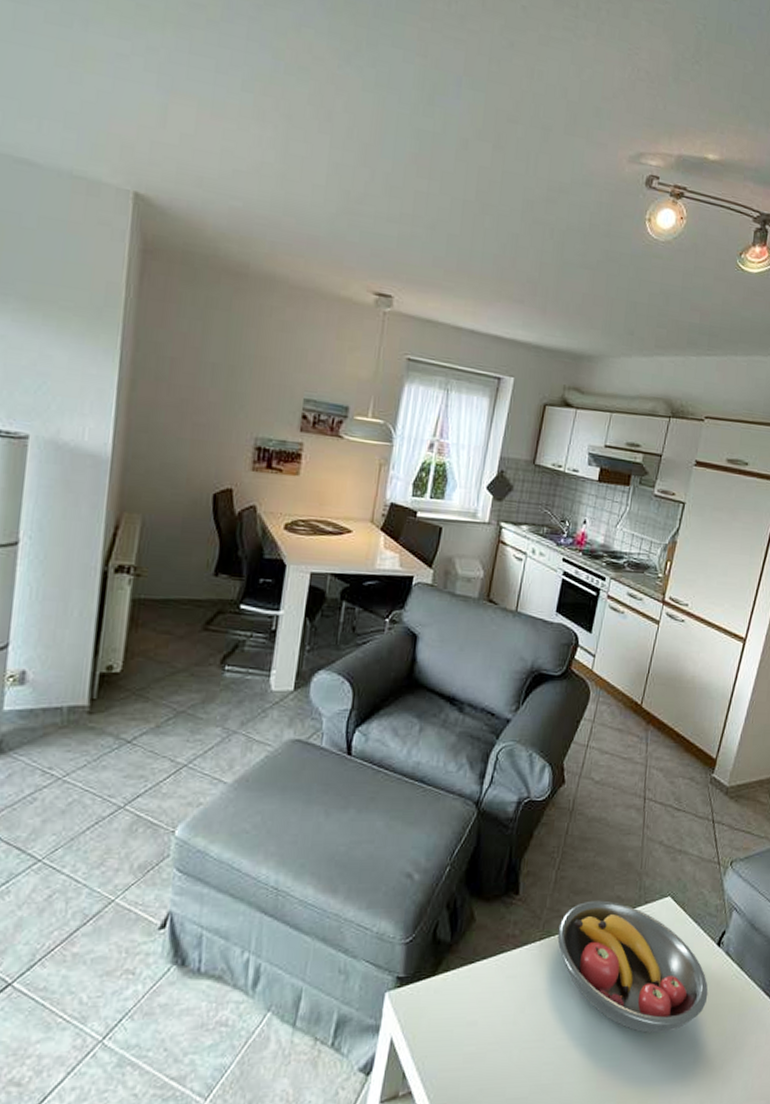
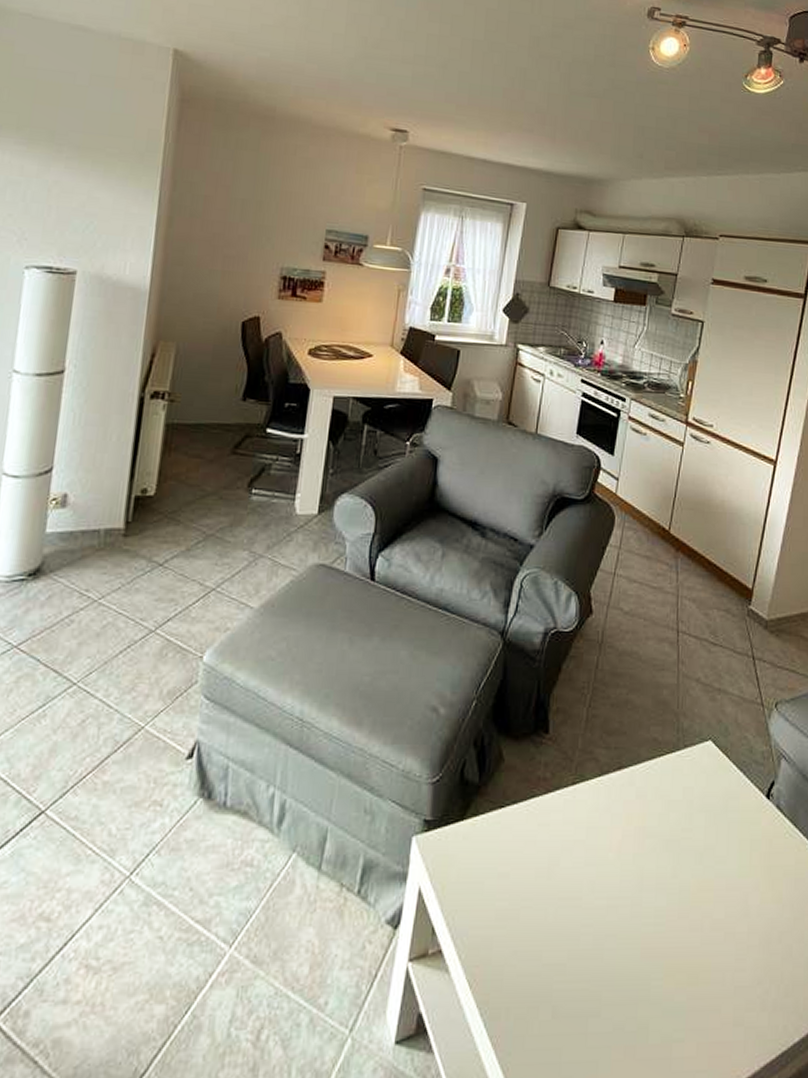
fruit bowl: present [557,900,709,1033] -> none [591,742,760,896]

